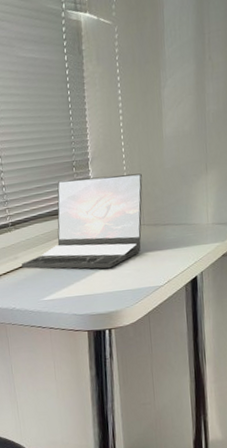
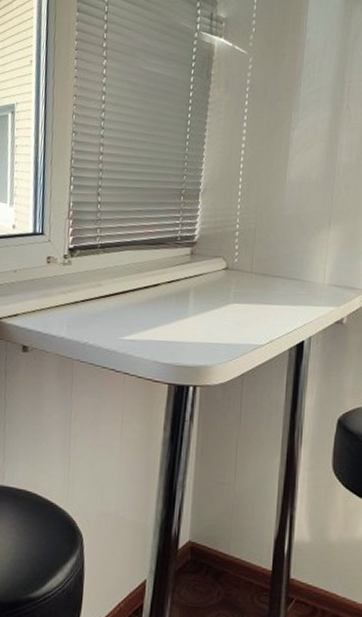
laptop: present [22,173,143,269] -> none [104,207,257,316]

